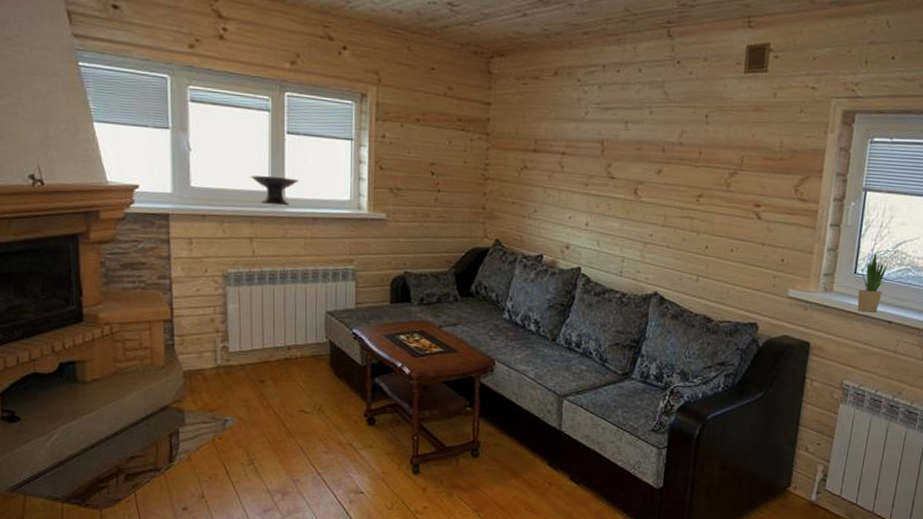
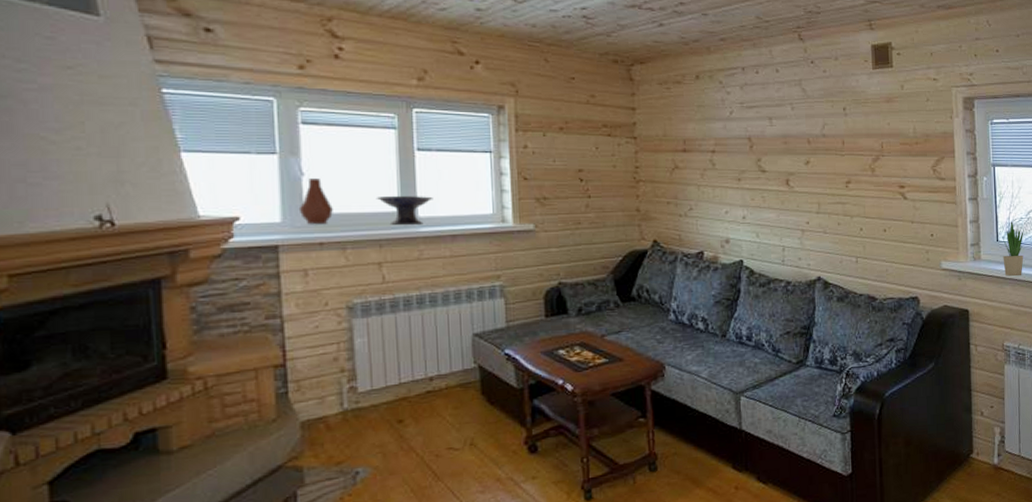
vase: none [186,154,214,198] -> present [298,178,333,225]

